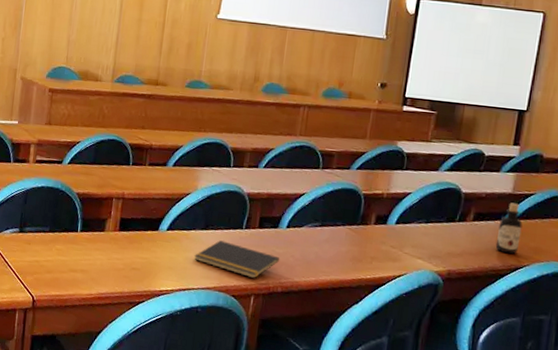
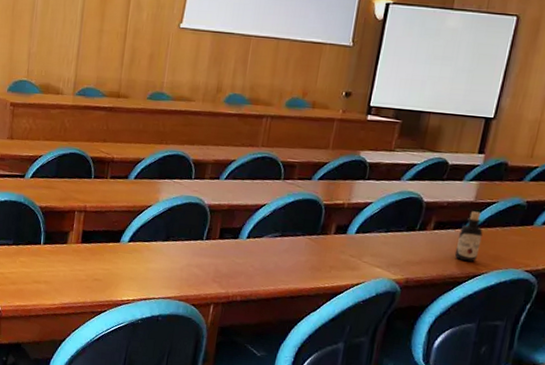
notepad: present [194,240,280,279] -> none [155,251,240,289]

